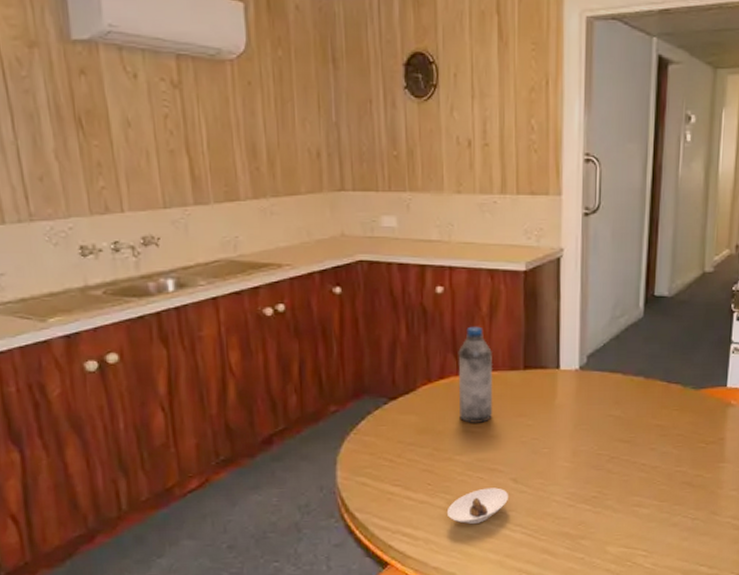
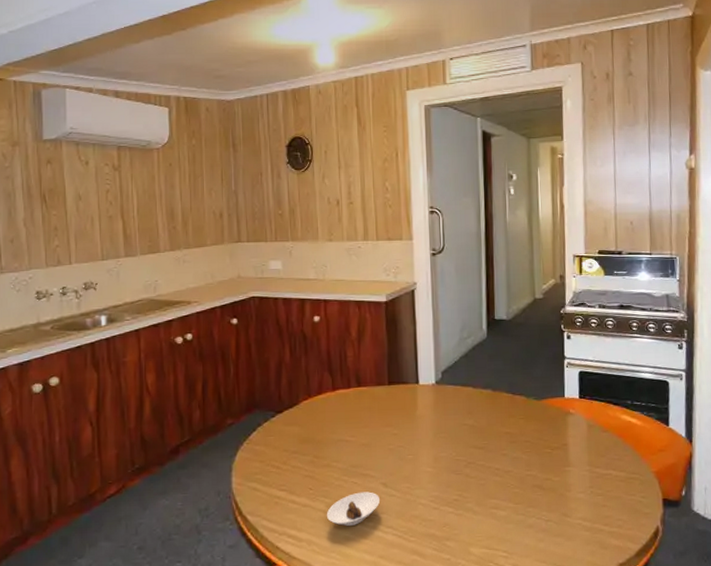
water bottle: present [458,326,493,423] -> none [333,348,364,433]

